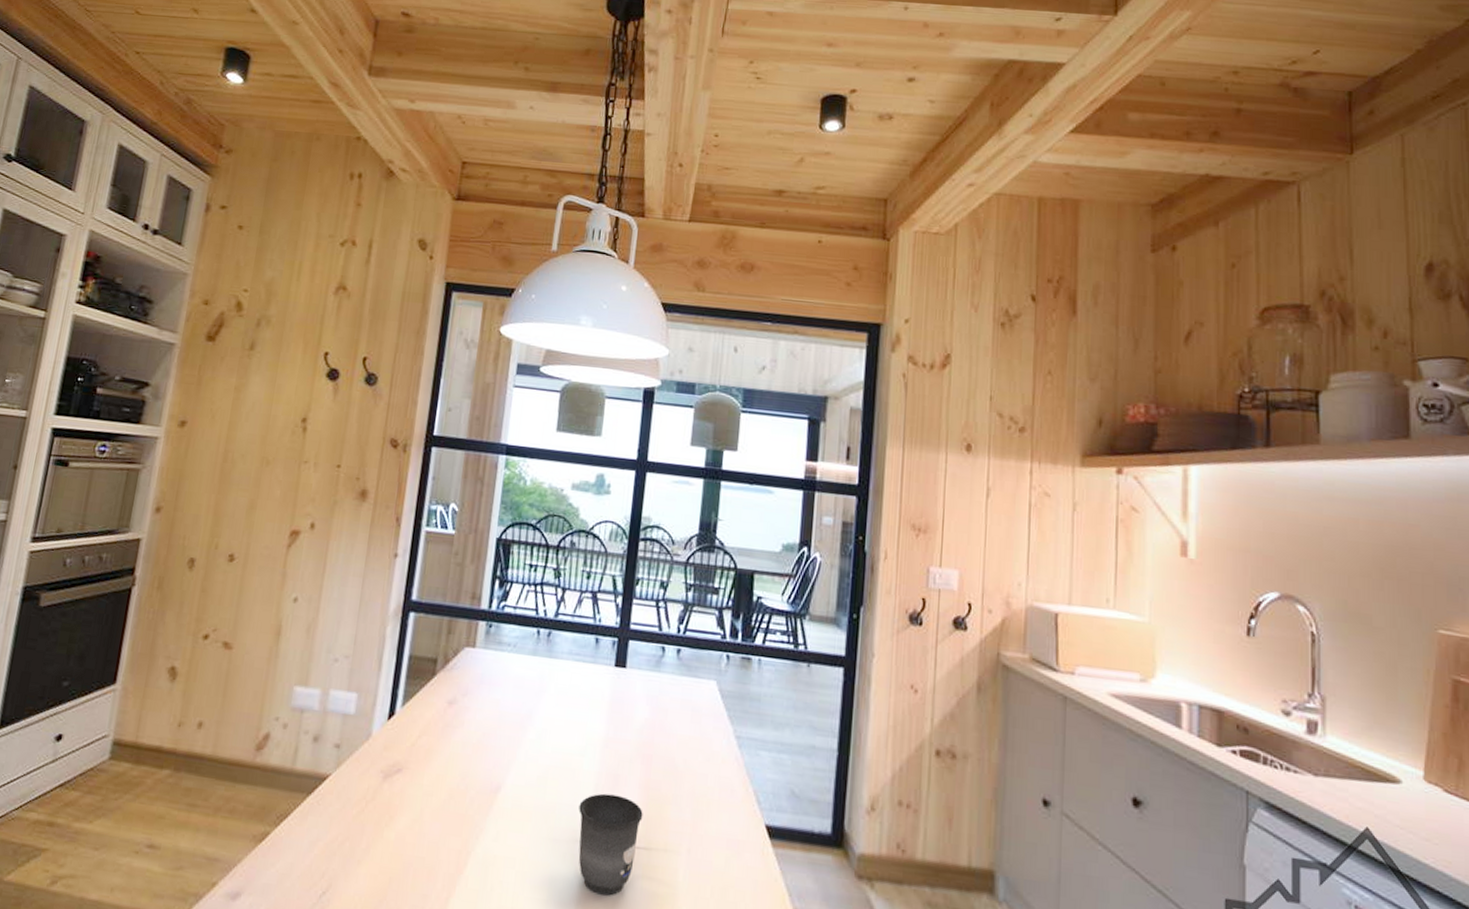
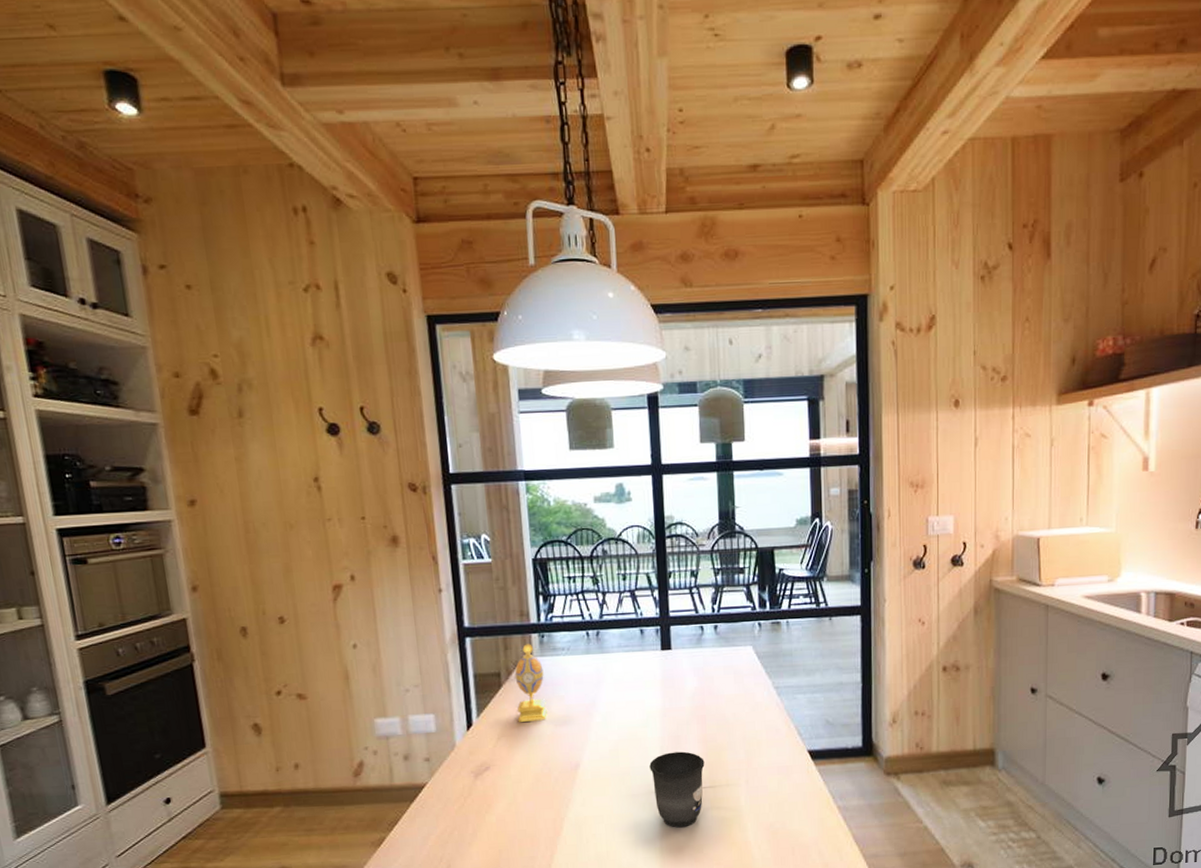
decorative egg: none [444,631,484,725] -> present [514,644,548,723]

